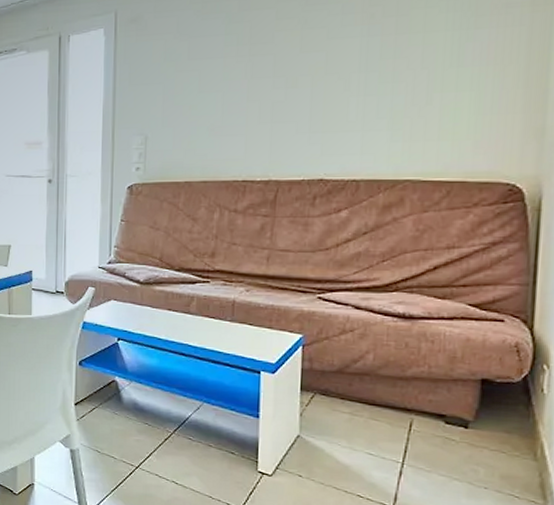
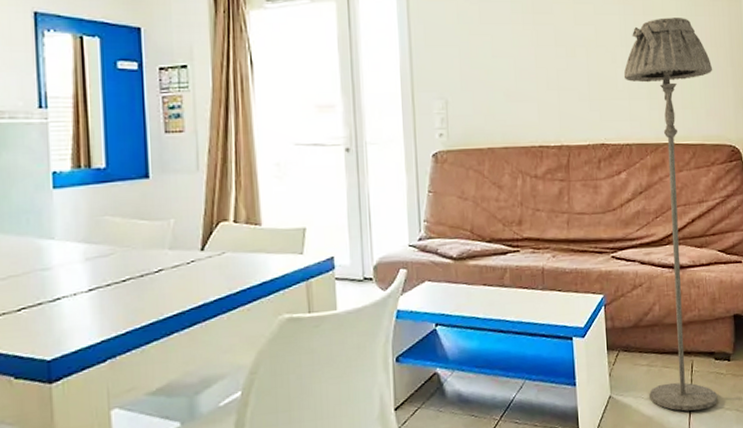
floor lamp: none [348,32,493,473] -> present [623,17,718,411]

